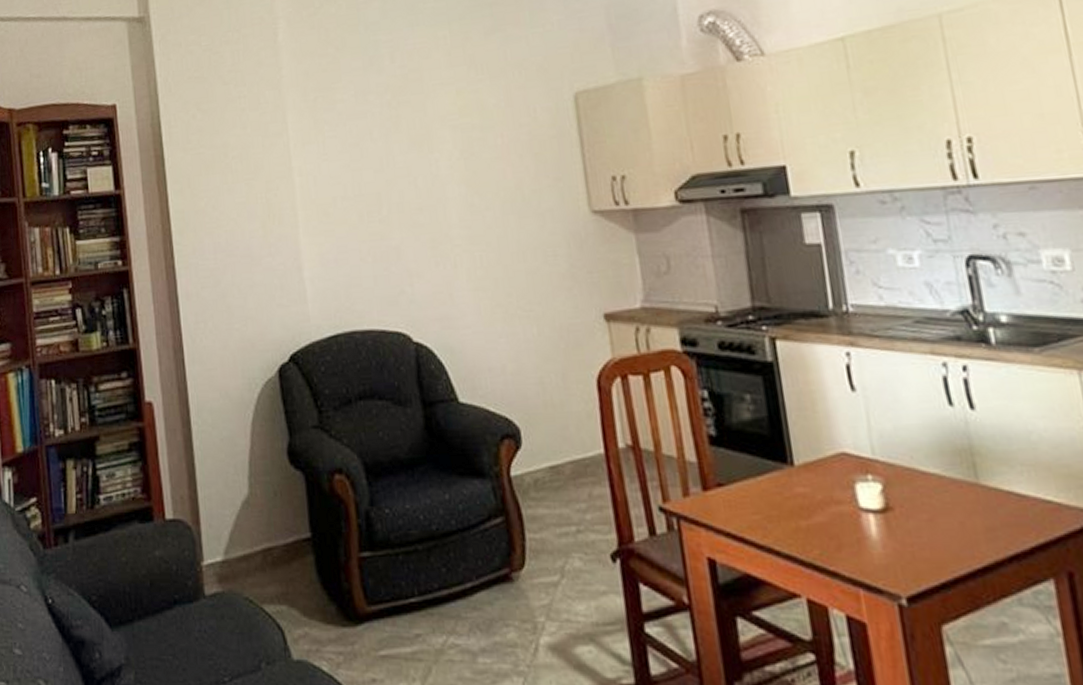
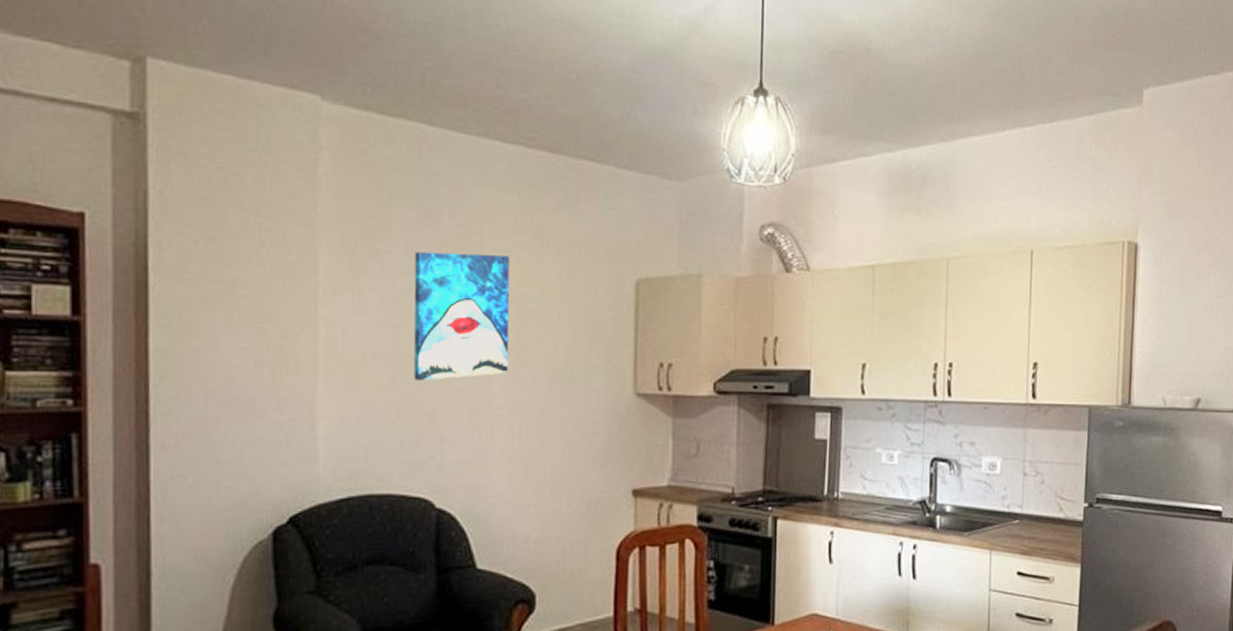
wall art: none [364,88,463,218] -> present [413,251,510,381]

